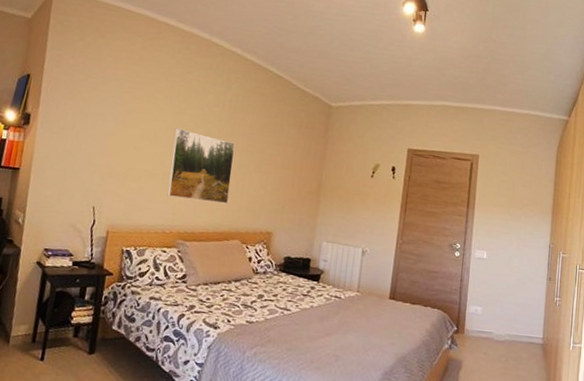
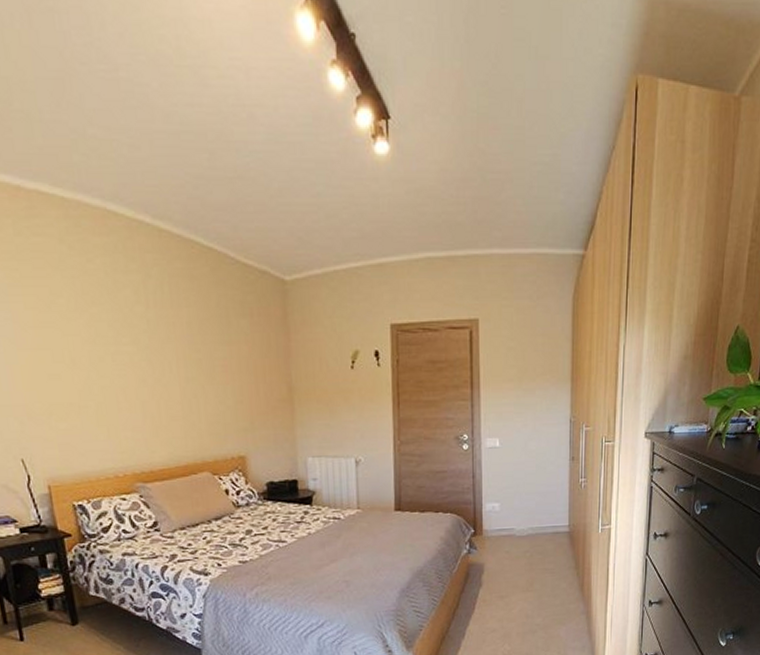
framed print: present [167,128,235,204] -> none [93,341,185,432]

